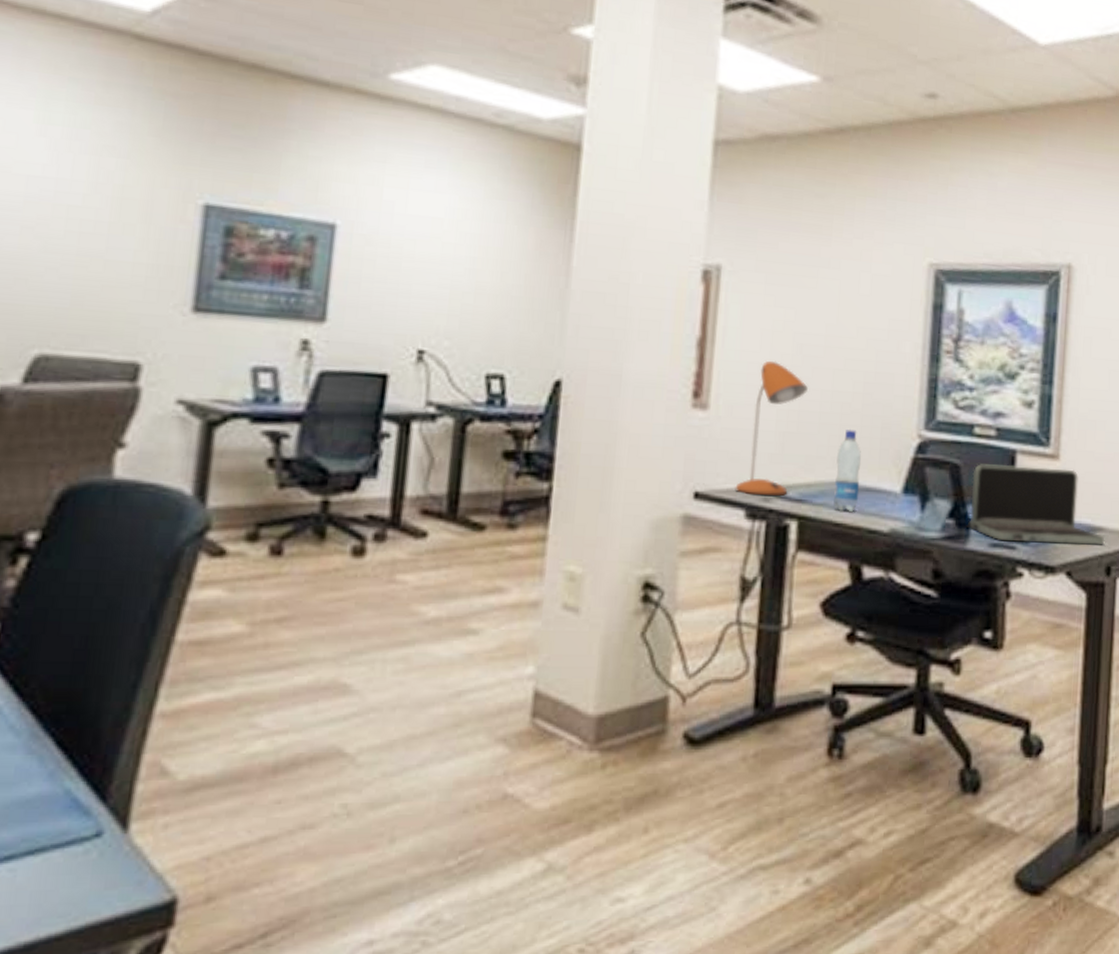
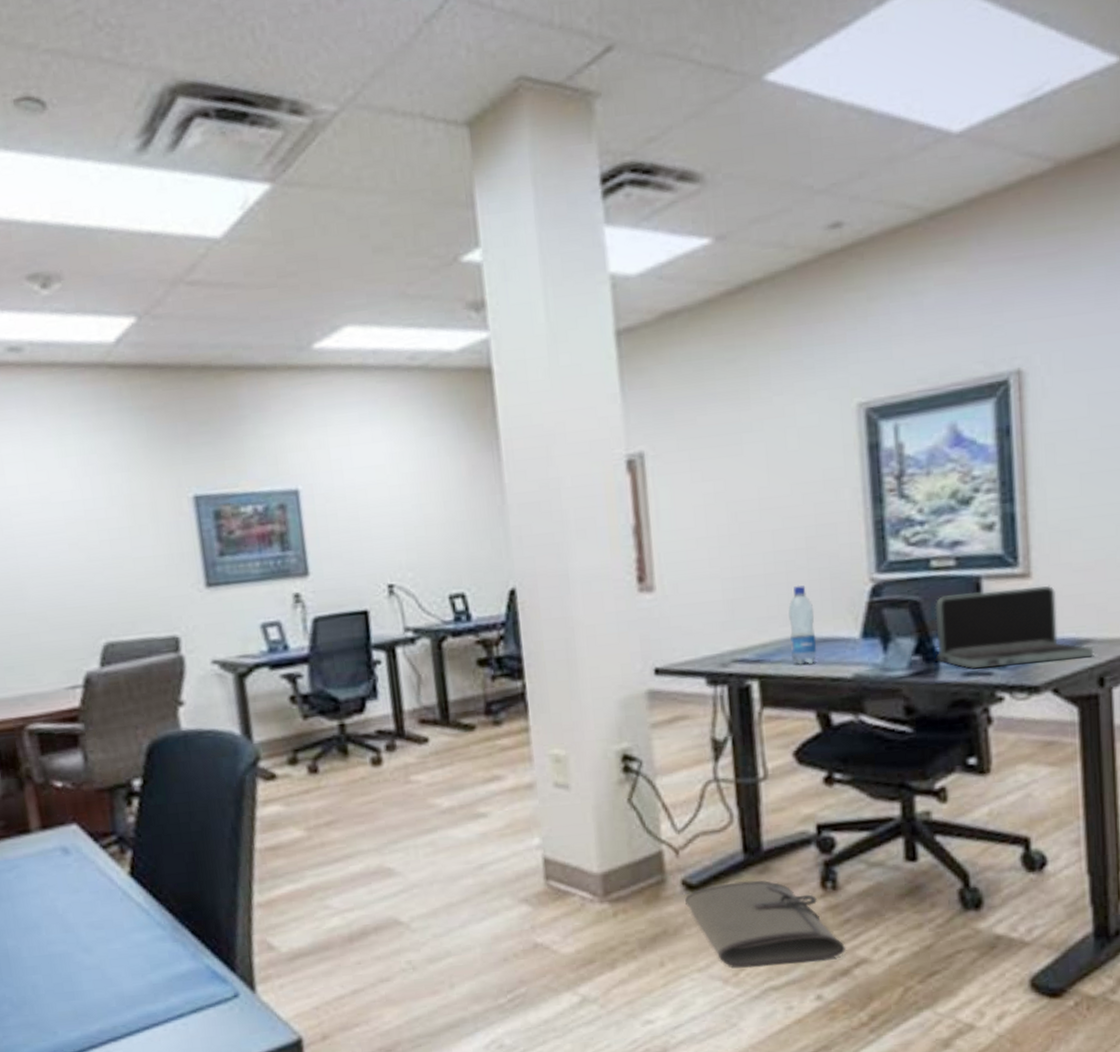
tool roll: none [682,739,842,841] -> present [684,880,846,967]
desk lamp: present [735,360,808,497] -> none [692,533,749,664]

